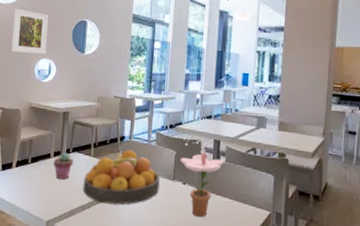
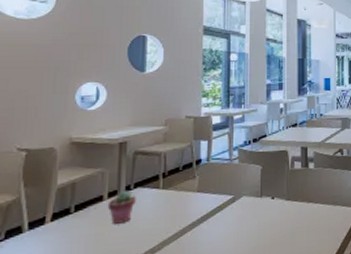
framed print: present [11,8,49,54] -> none [38,24,94,78]
fruit bowl: present [83,149,160,205] -> none [150,172,245,241]
flower: present [179,131,224,218] -> none [264,143,313,231]

